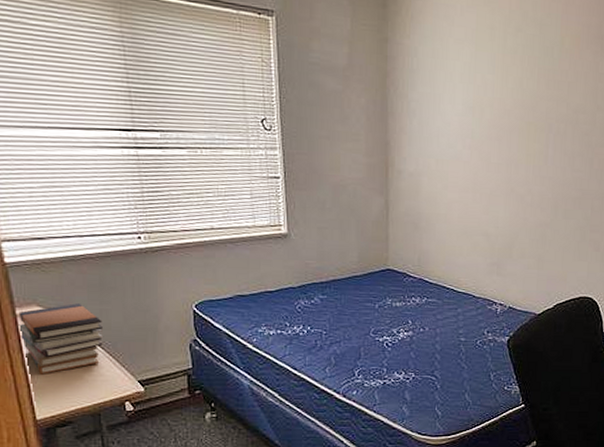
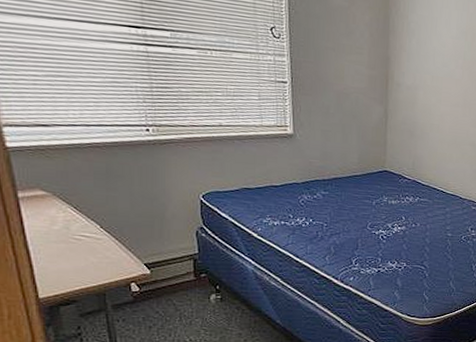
book stack: present [17,303,104,375] -> none [19,189,110,256]

